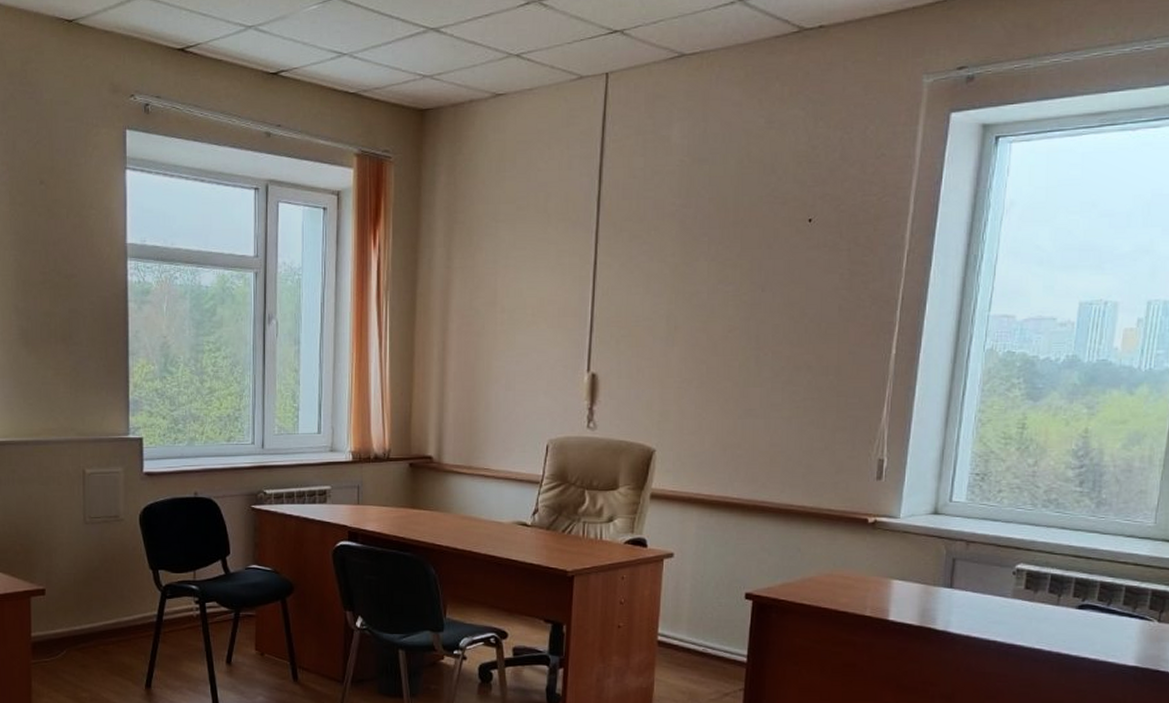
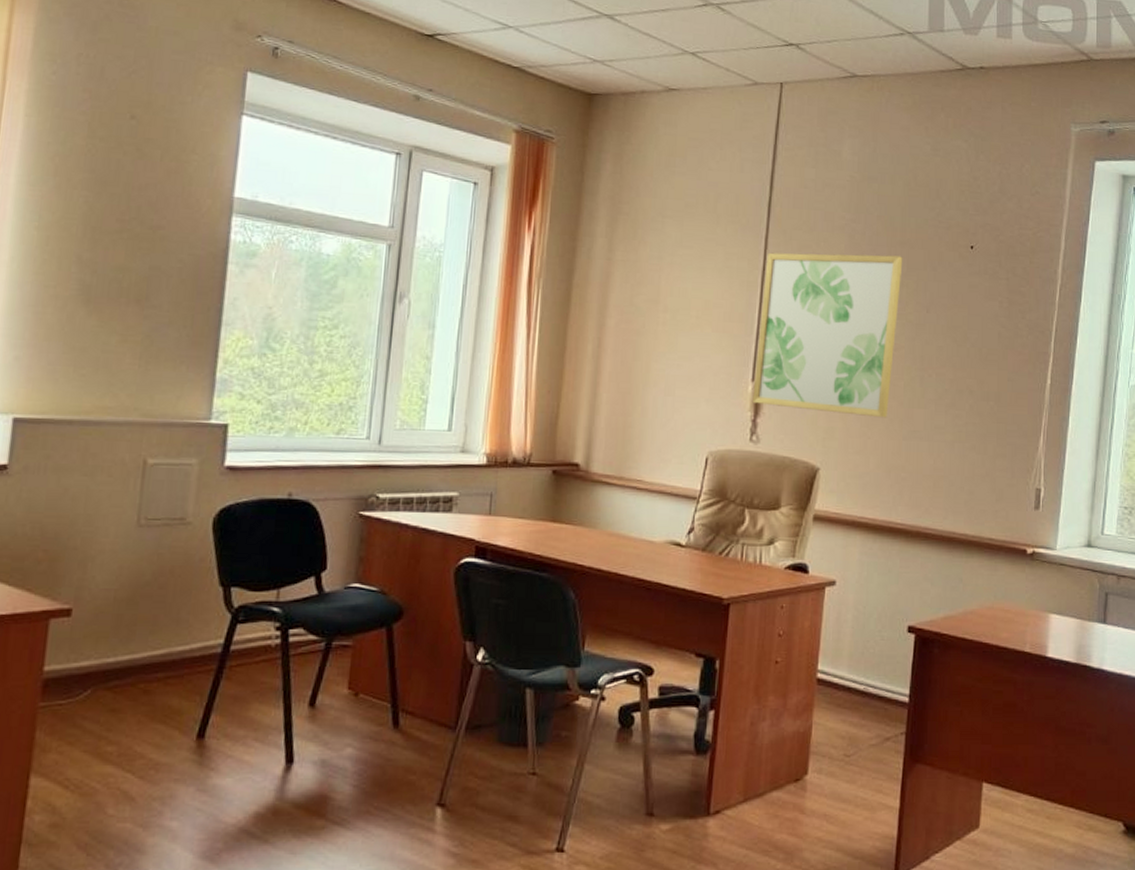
wall art: none [589,237,736,399] -> present [753,252,903,418]

